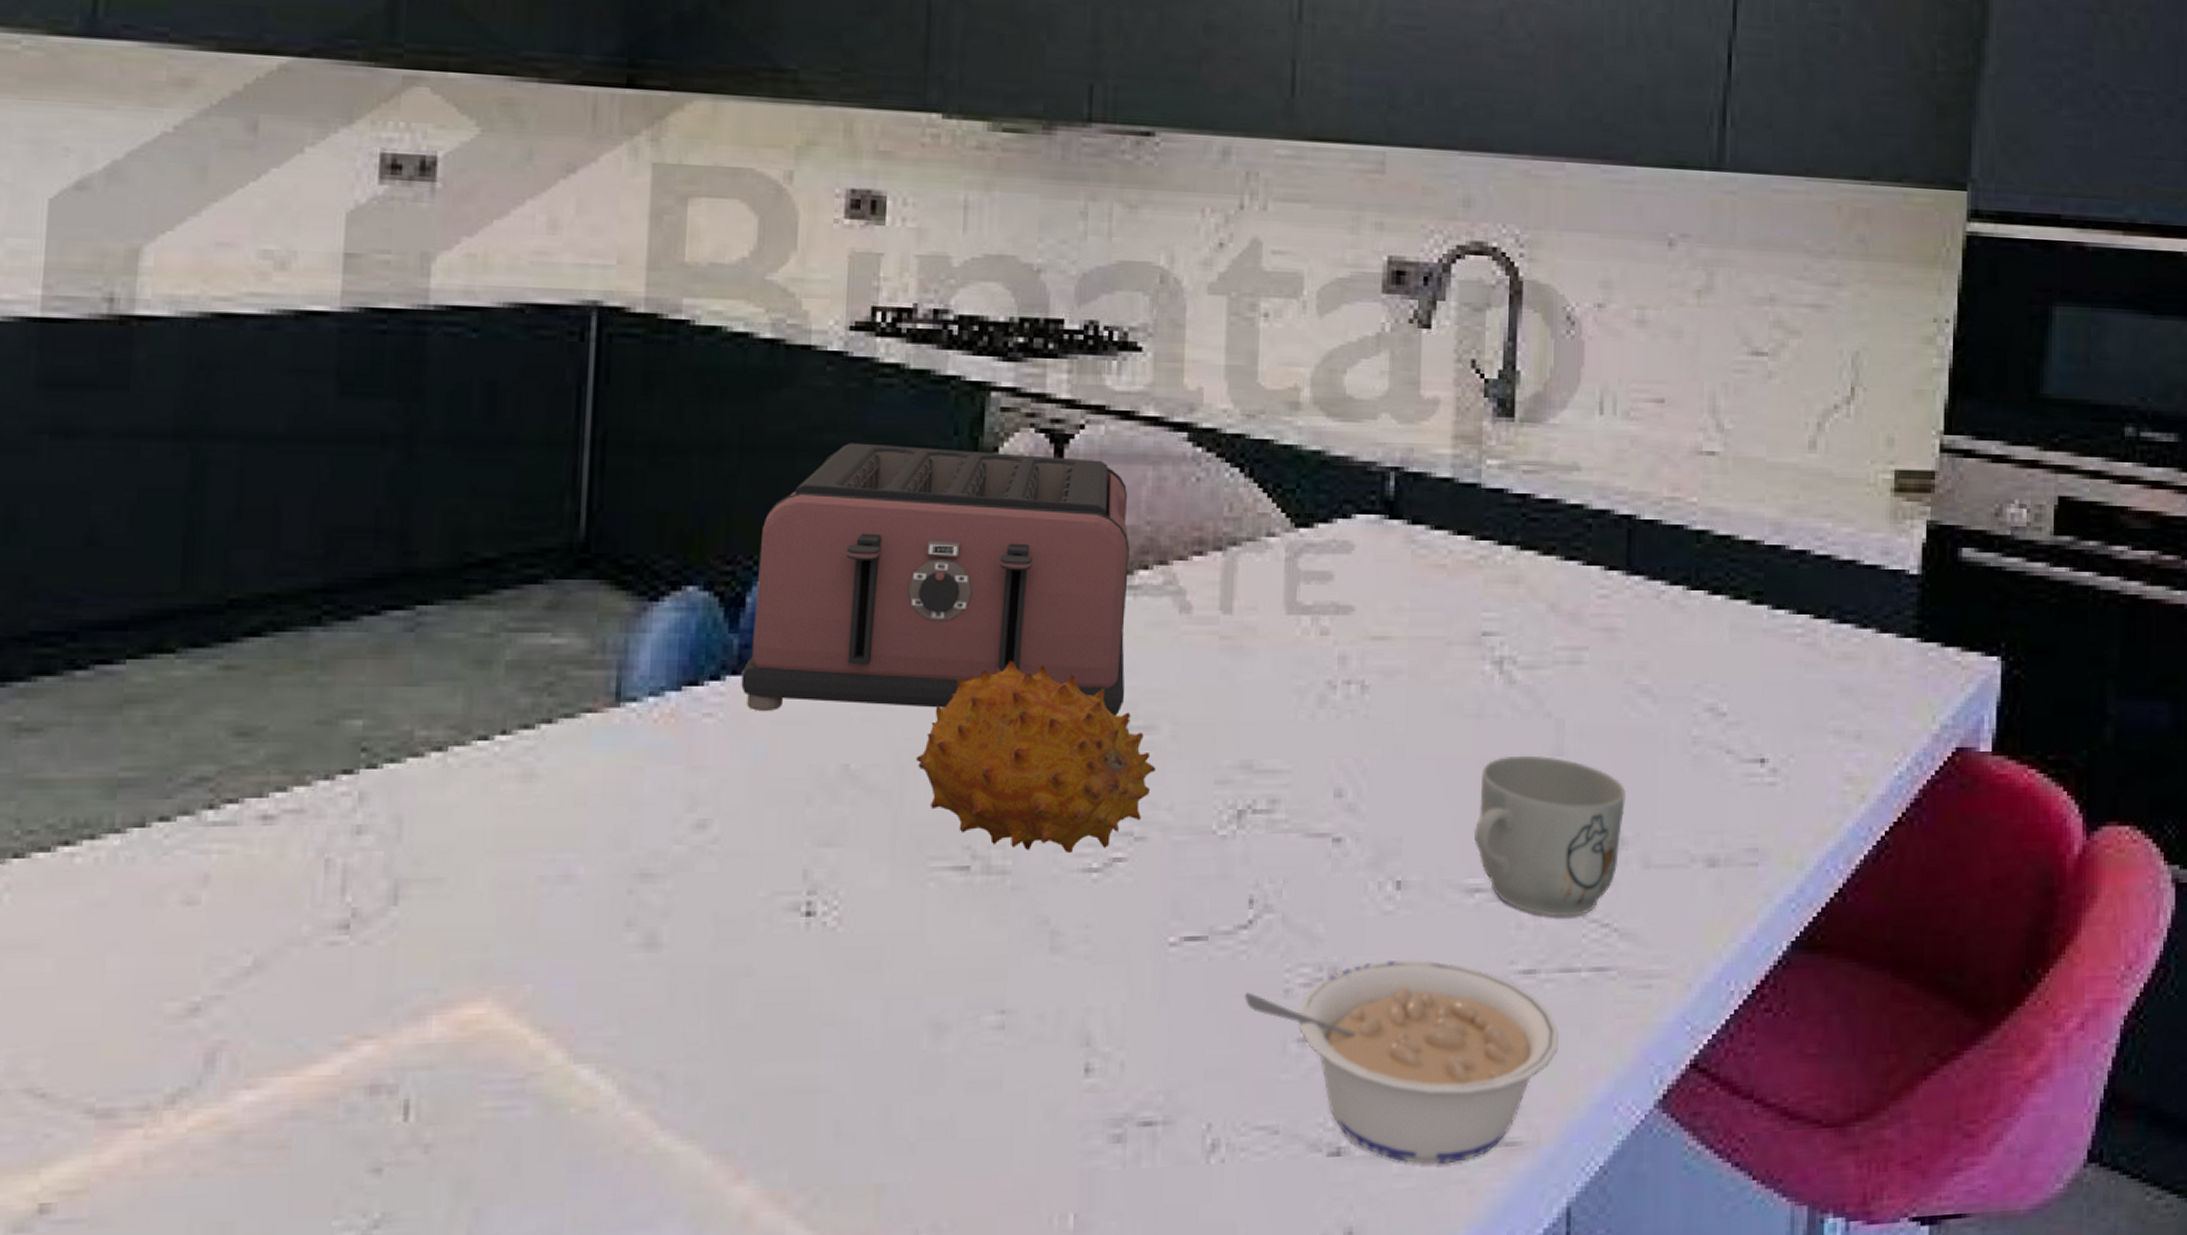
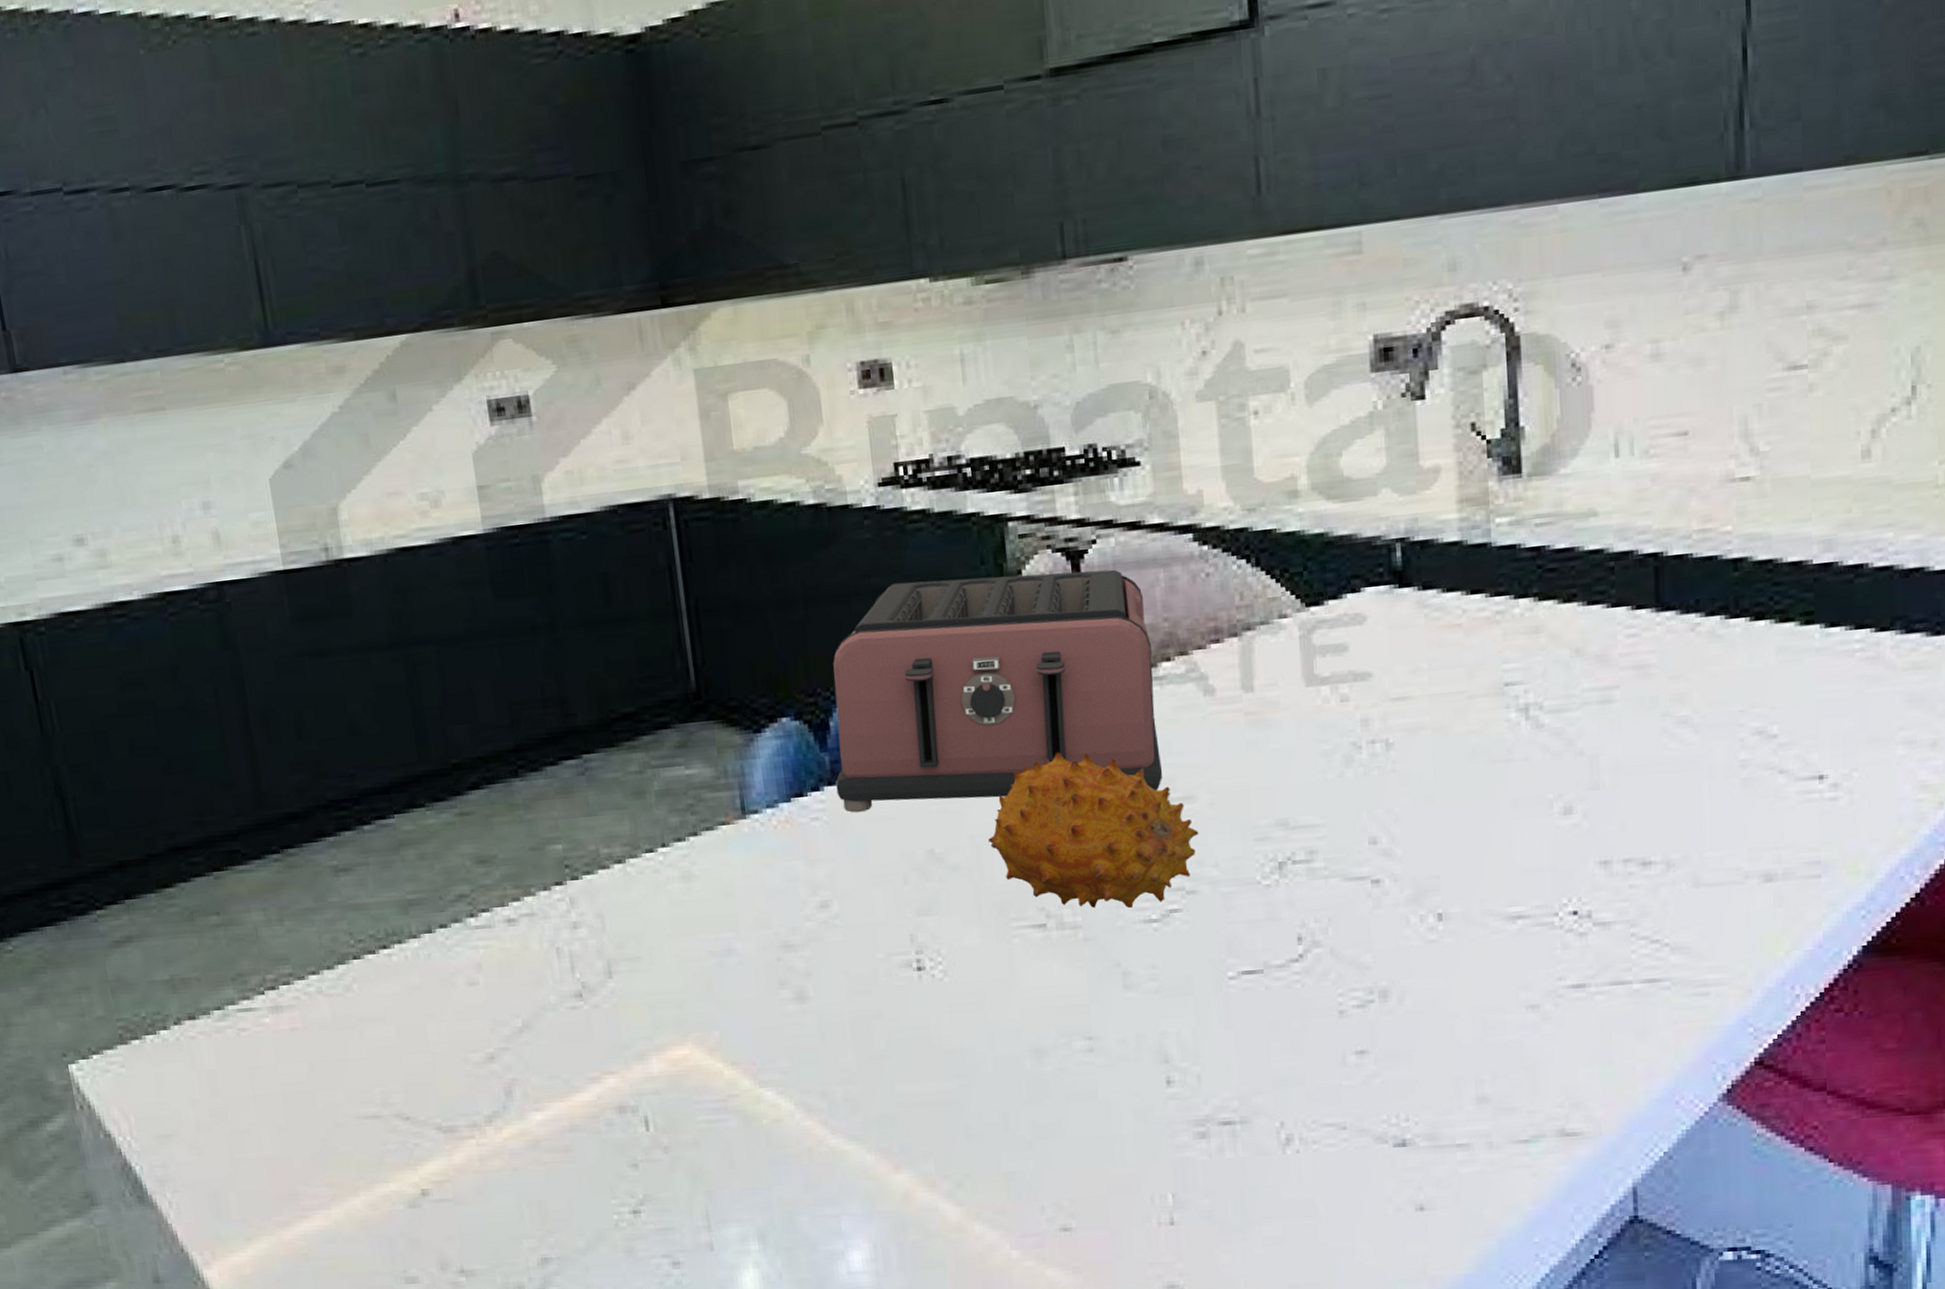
legume: present [1244,959,1559,1165] -> none [1302,980,1614,1153]
mug: present [1473,755,1627,917] -> none [1511,791,1671,937]

